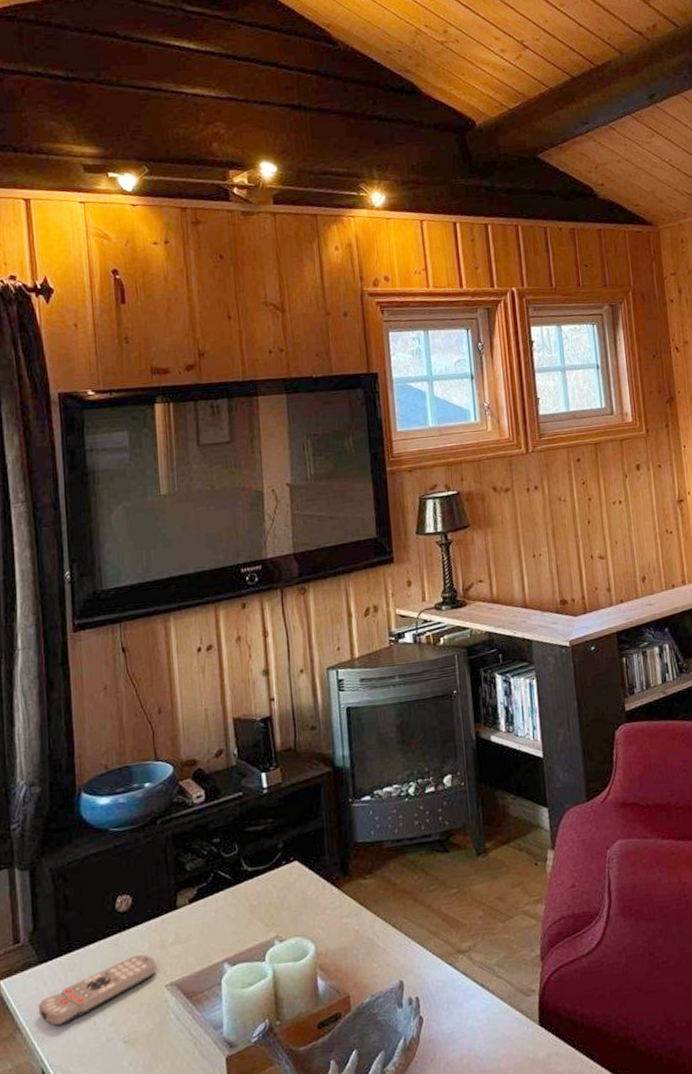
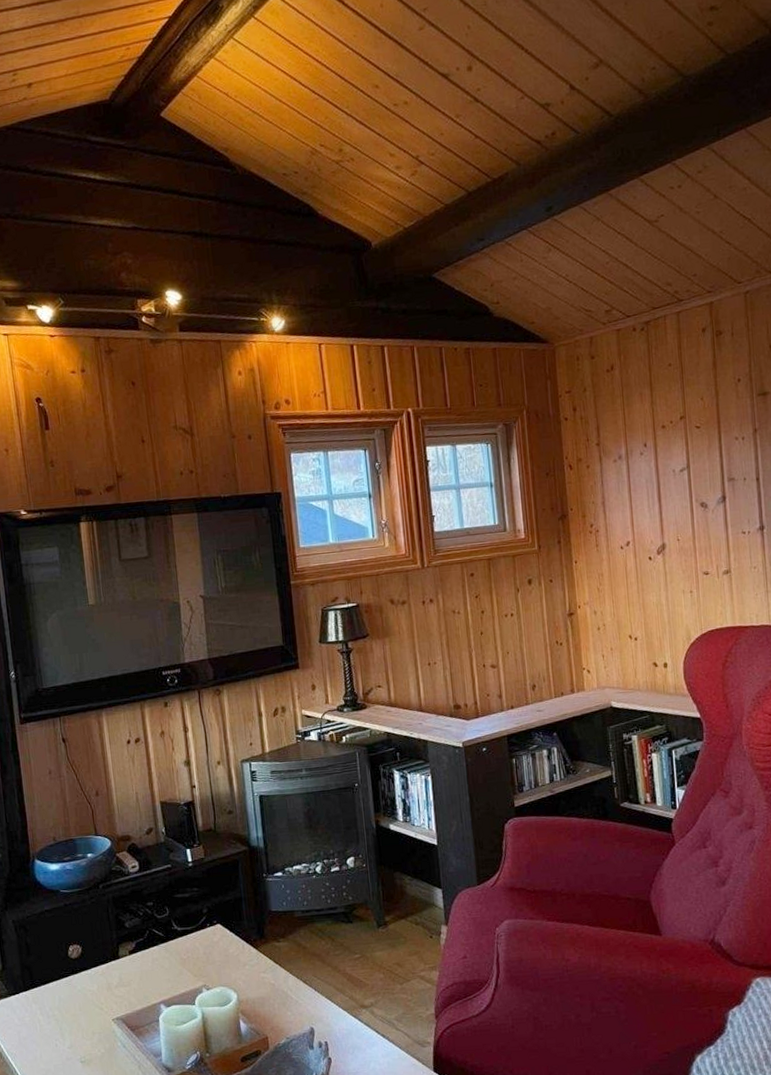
remote control: present [38,954,157,1027] -> none [10,993,105,1046]

